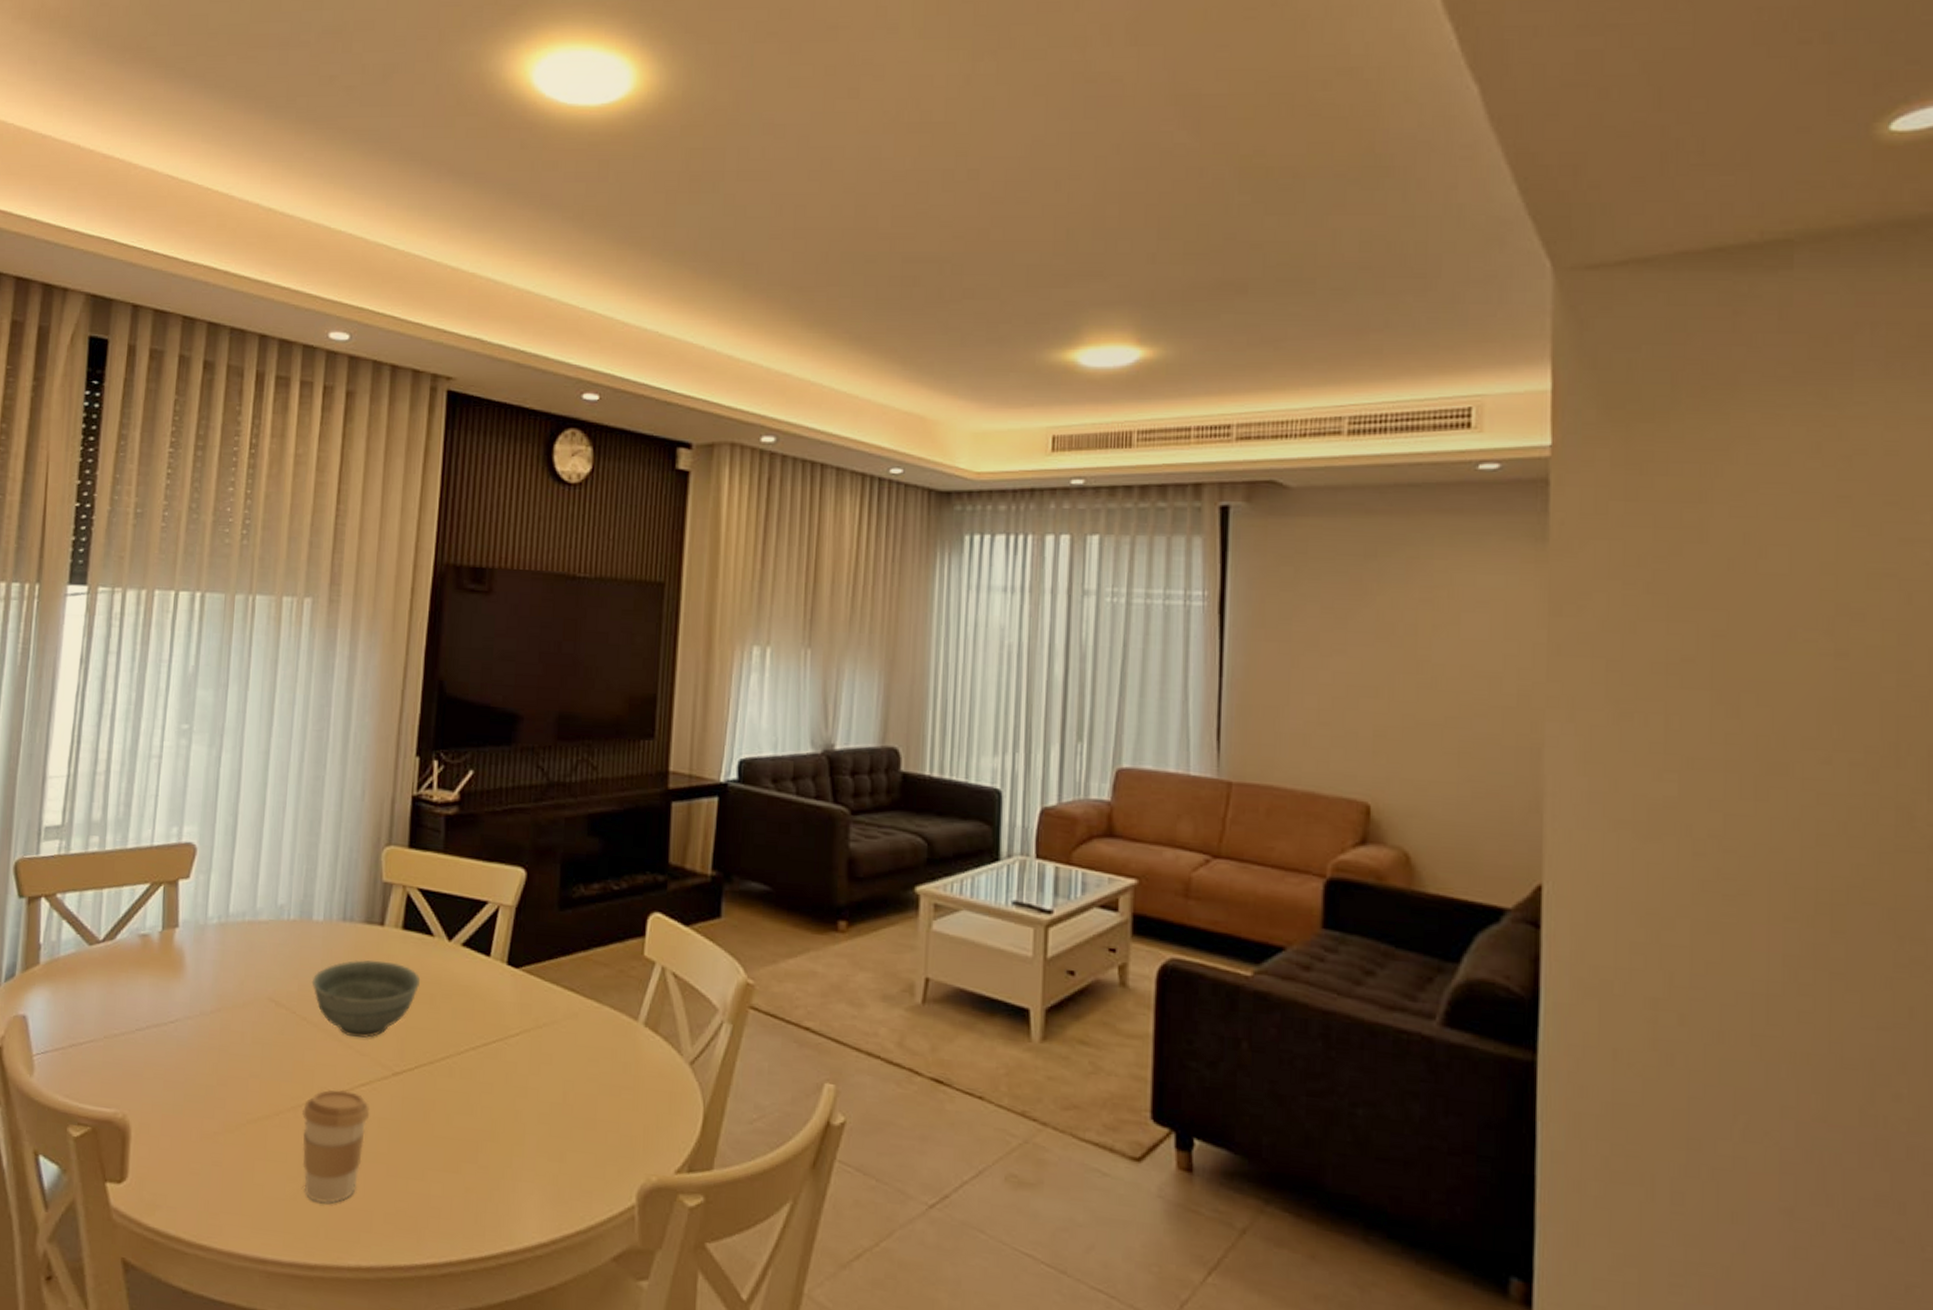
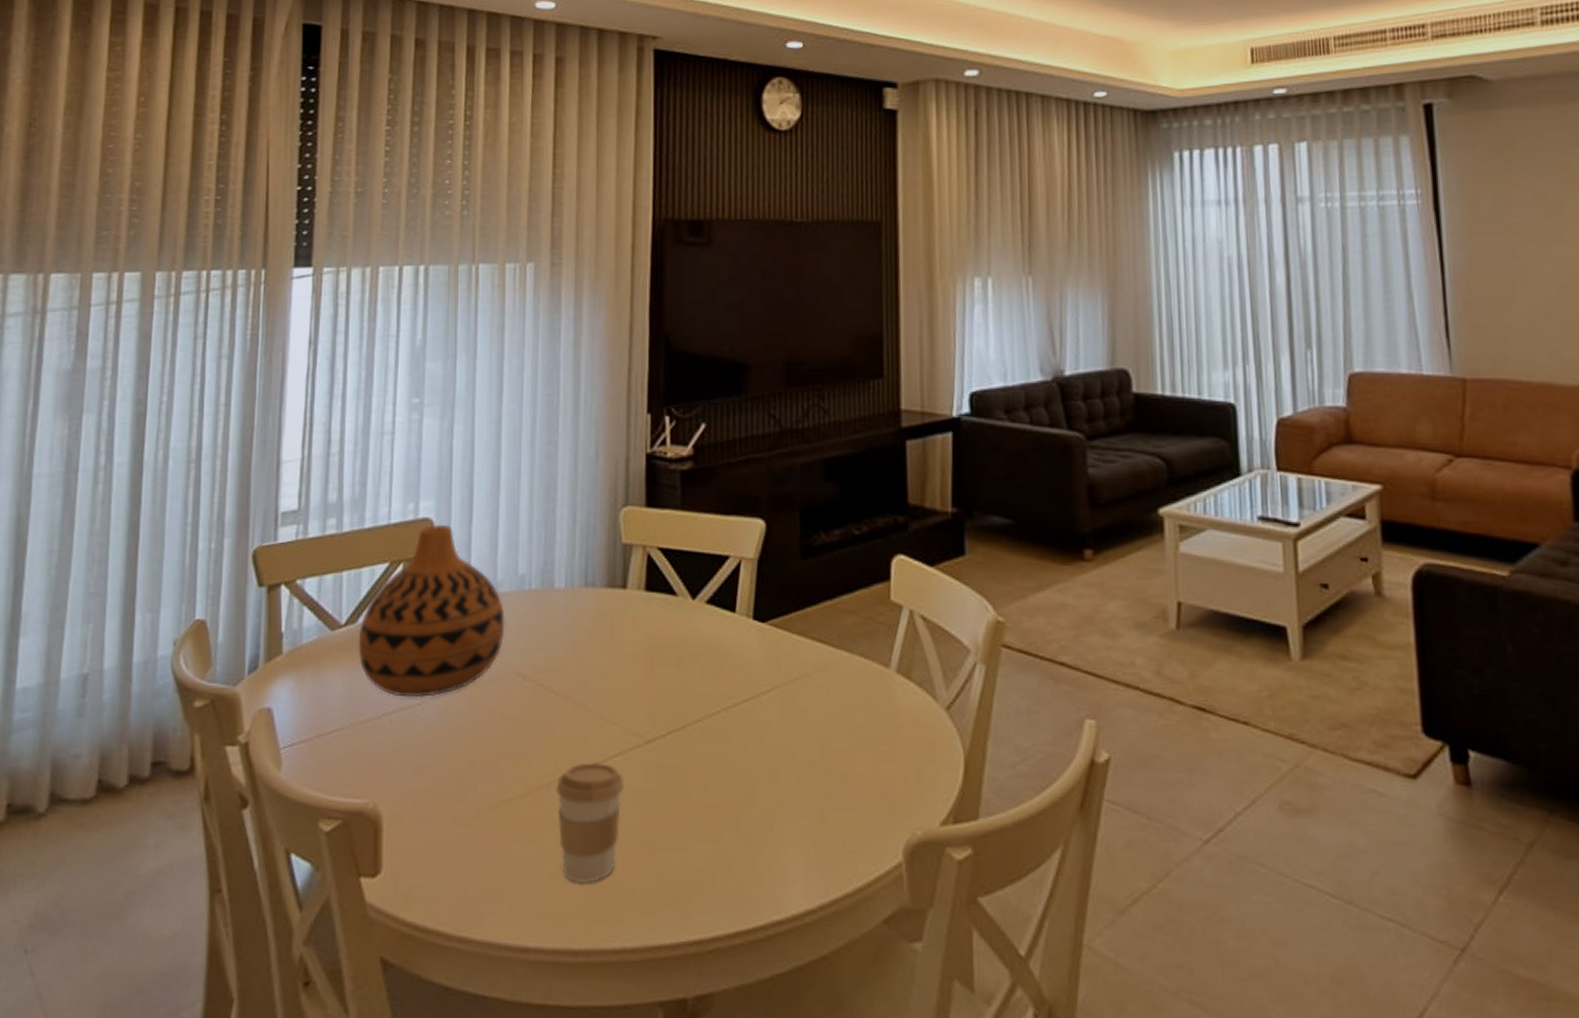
vase: none [115,849,262,1017] -> present [358,524,505,698]
bowl: present [311,959,421,1038] -> none [557,624,667,707]

